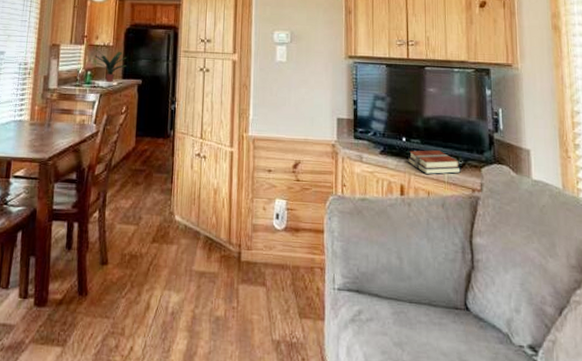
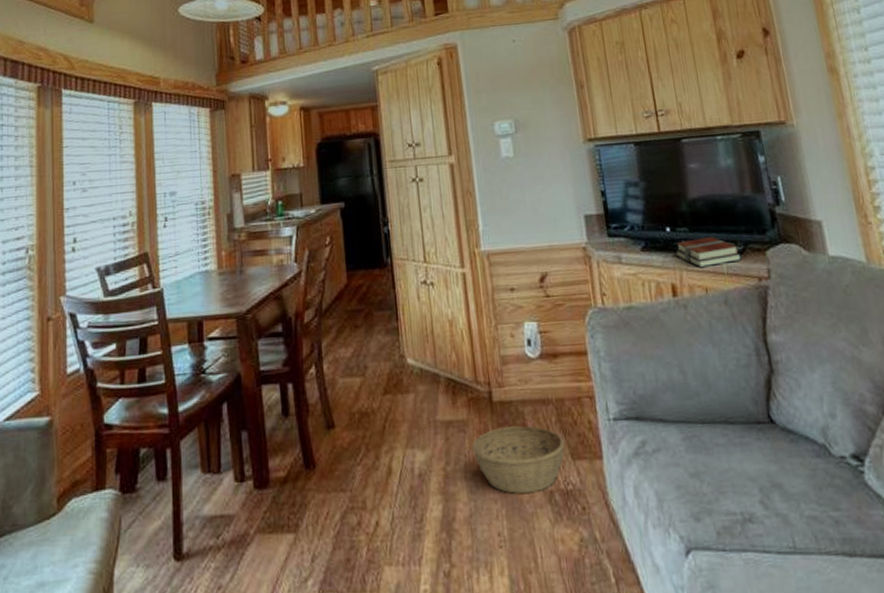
potted plant: present [92,47,127,82] -> none [279,171,324,211]
basket: none [218,283,296,341] -> present [472,425,565,494]

